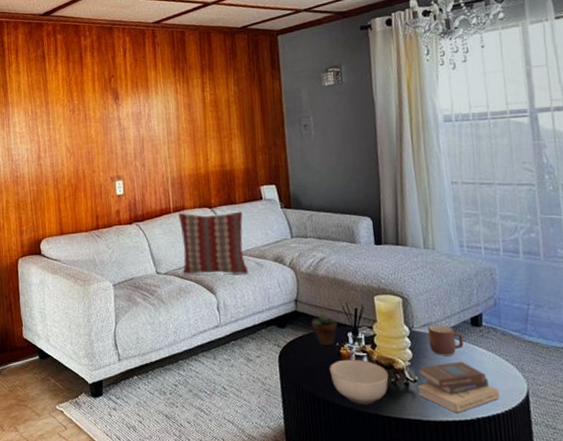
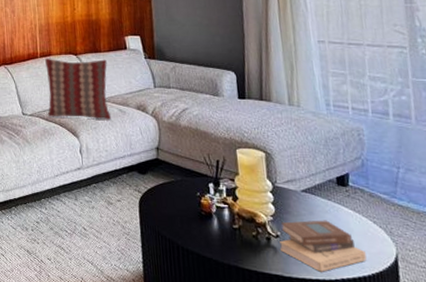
succulent plant: present [311,306,338,346] -> none [172,155,199,195]
bowl: present [329,359,389,405] -> none [189,209,250,256]
mug: present [427,325,464,357] -> none [291,182,329,214]

